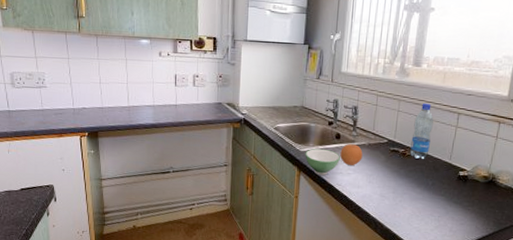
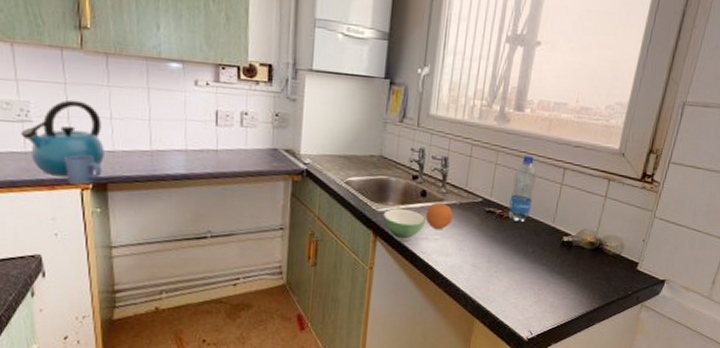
kettle: none [39,70,96,127] -> present [20,99,104,176]
mug: none [69,110,95,134] -> present [65,154,102,186]

